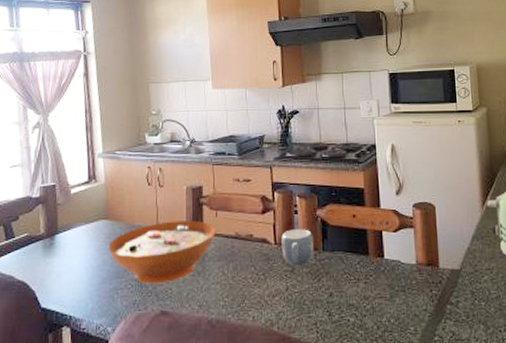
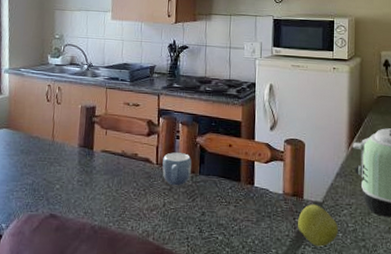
decorative bowl: present [108,220,216,284] -> none [7,135,105,190]
apple: none [435,272,480,319] -> present [298,204,338,247]

